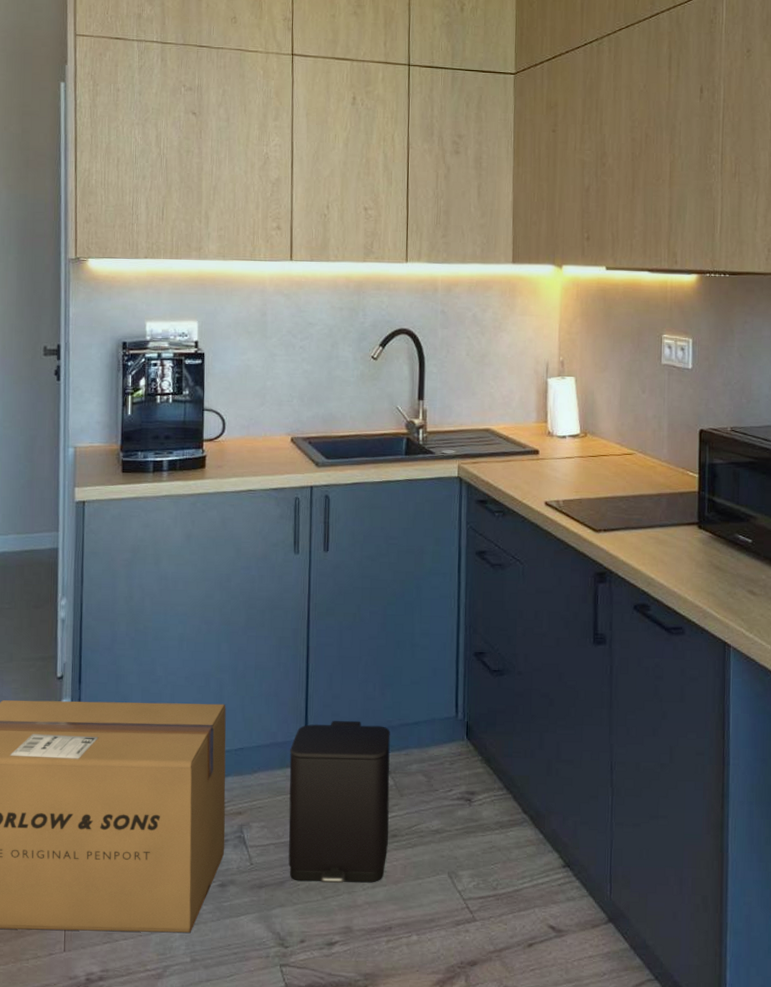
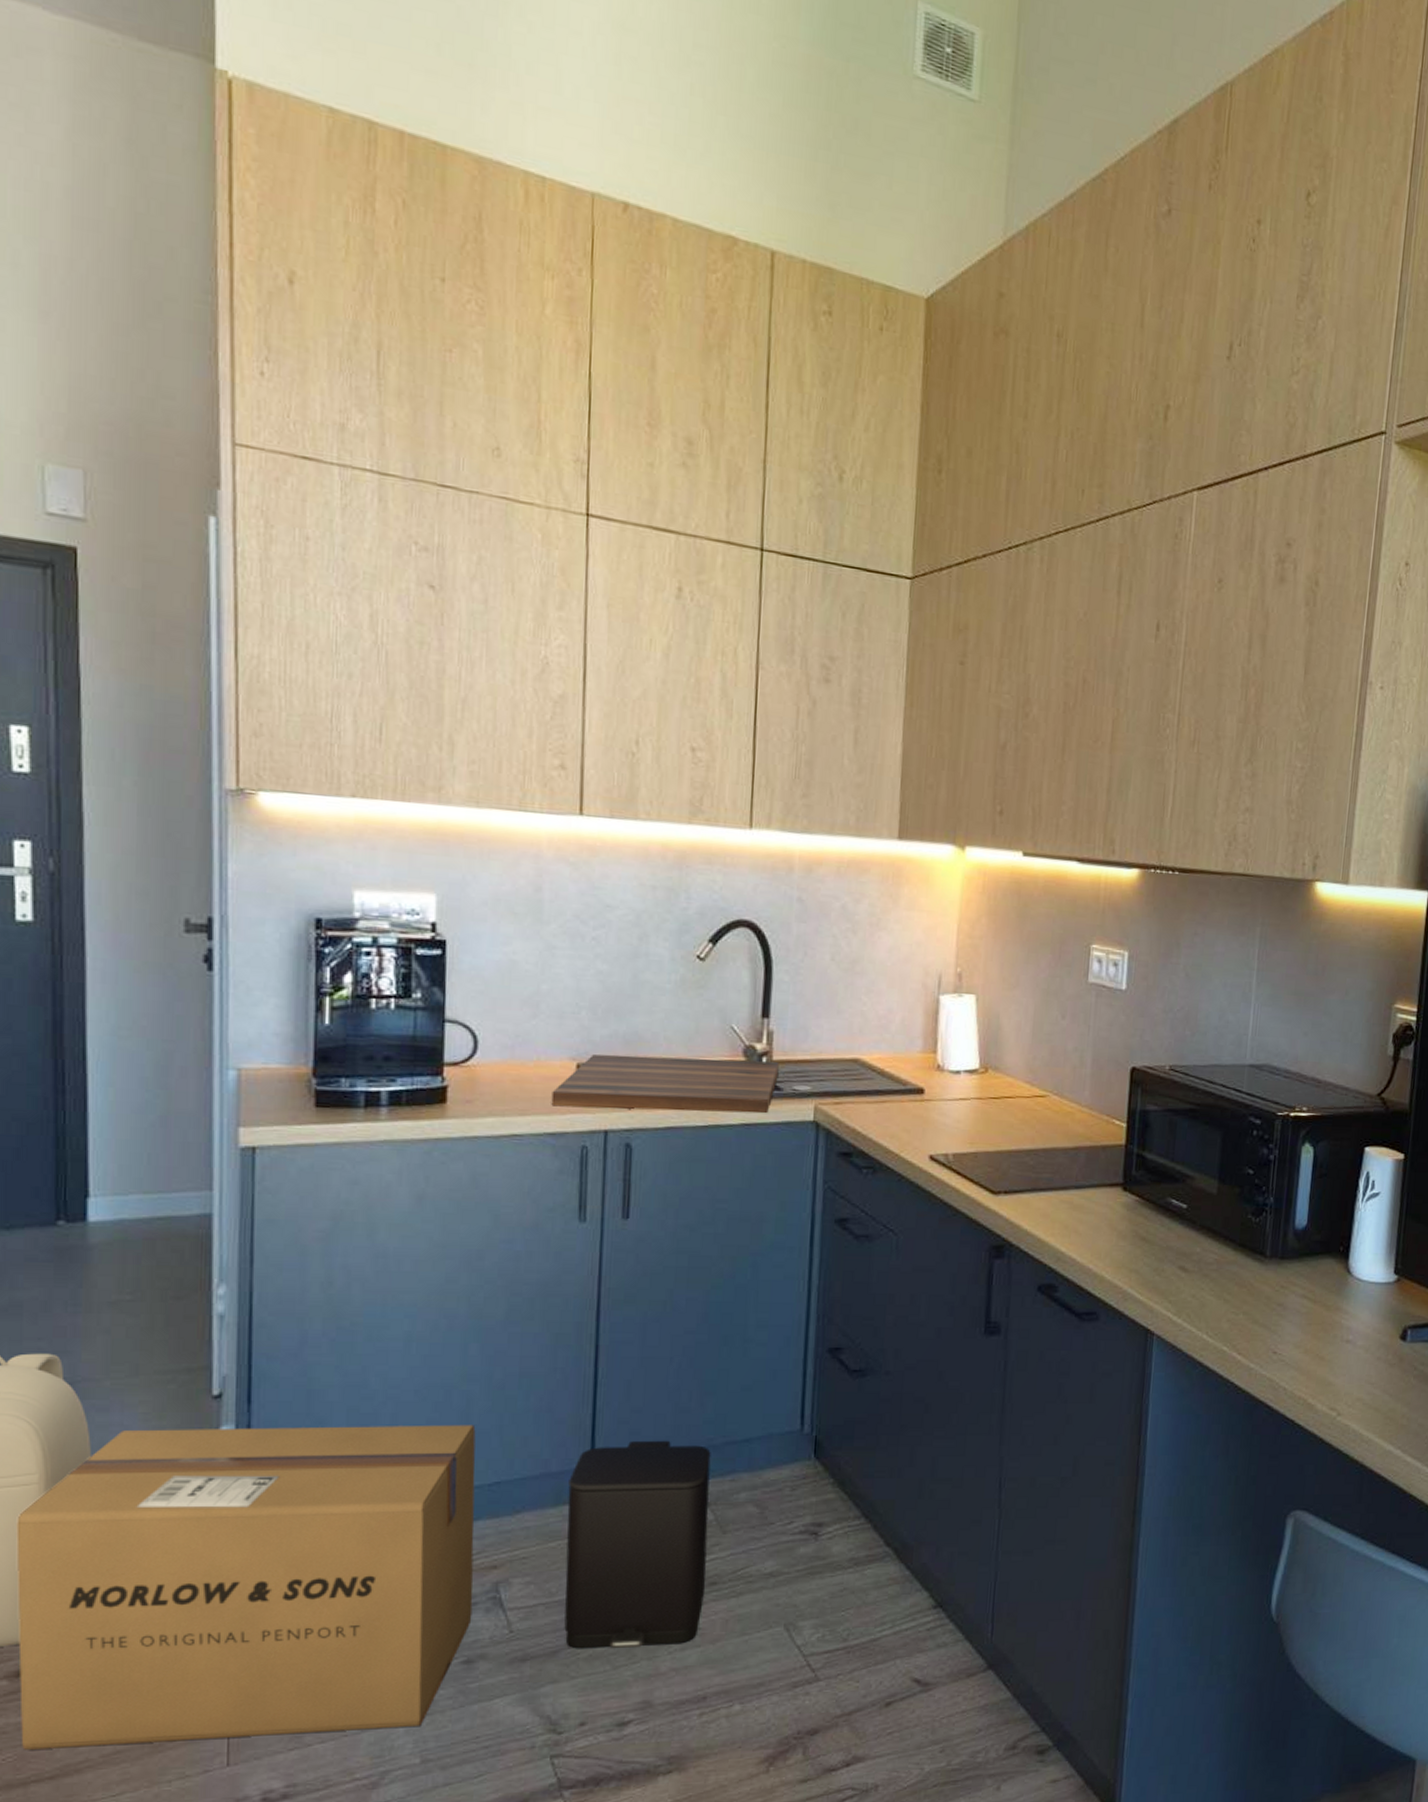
cutting board: none [274,430,432,472] -> present [551,1054,779,1114]

